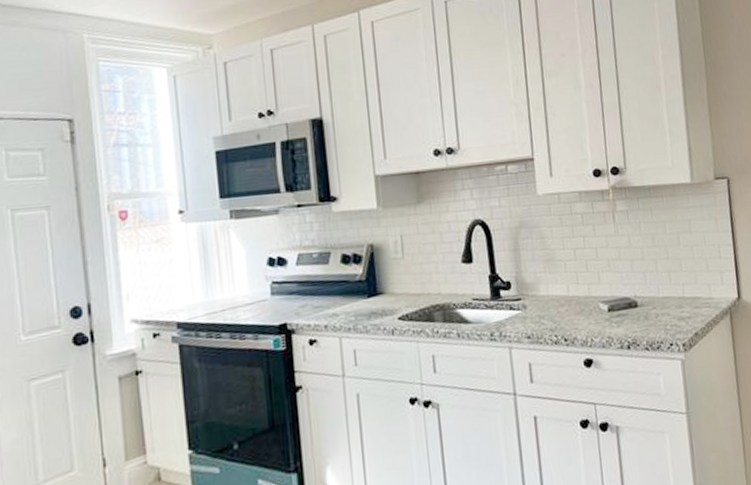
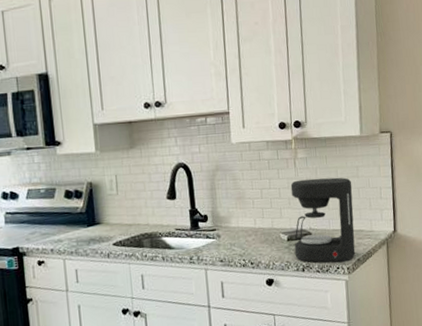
coffee maker: none [609,233,692,339] -> present [290,177,356,263]

